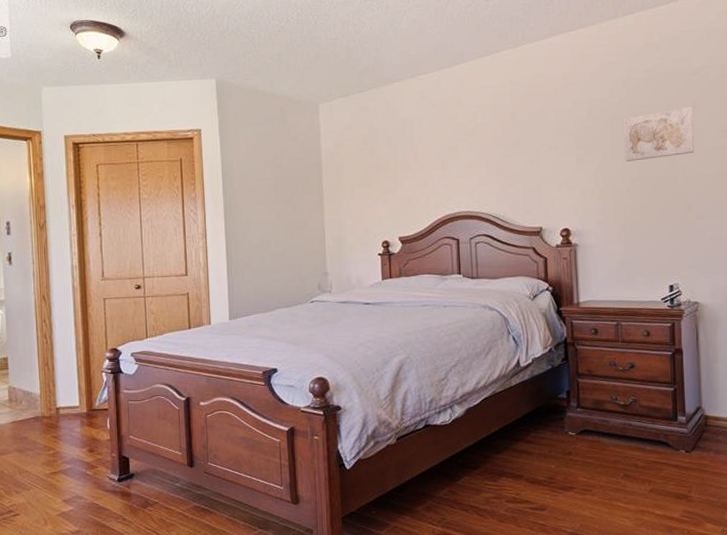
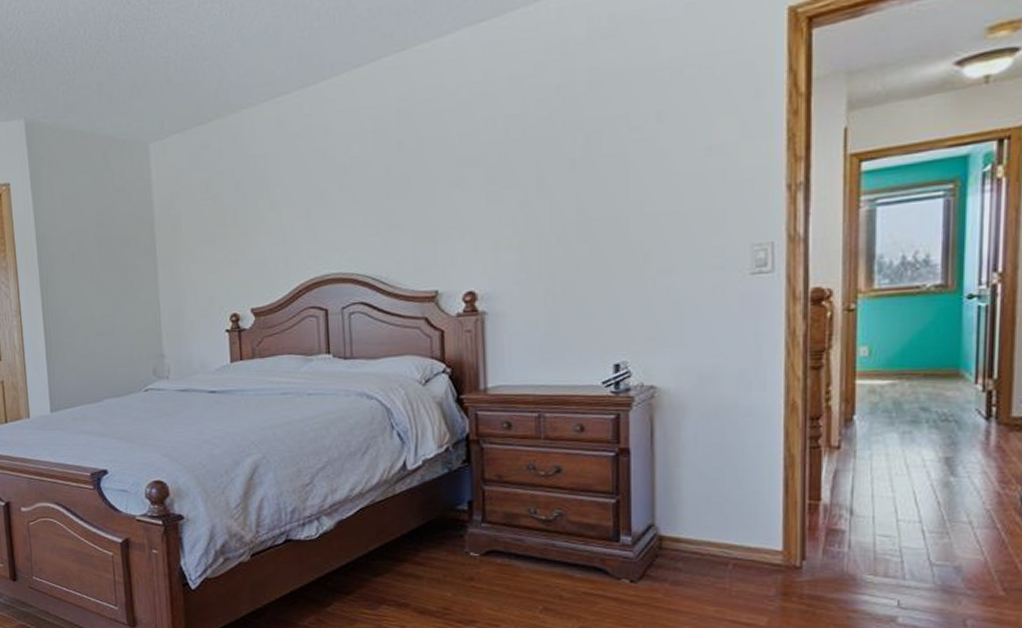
wall art: present [623,106,695,162] -> none [554,116,658,198]

